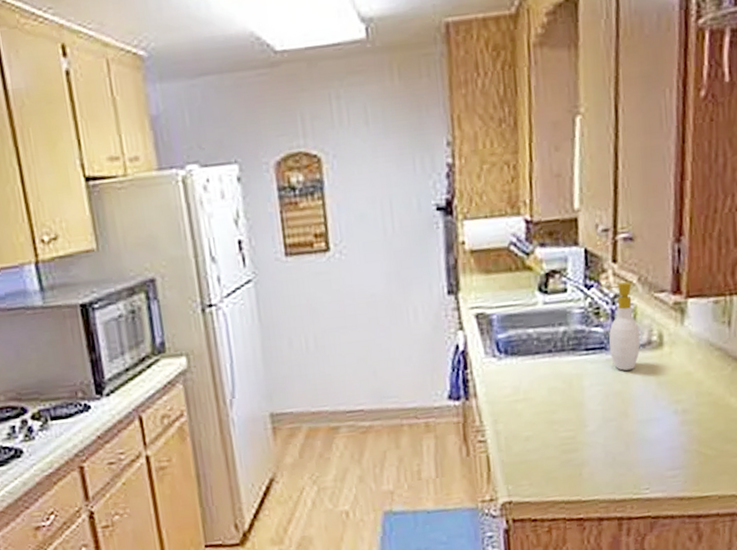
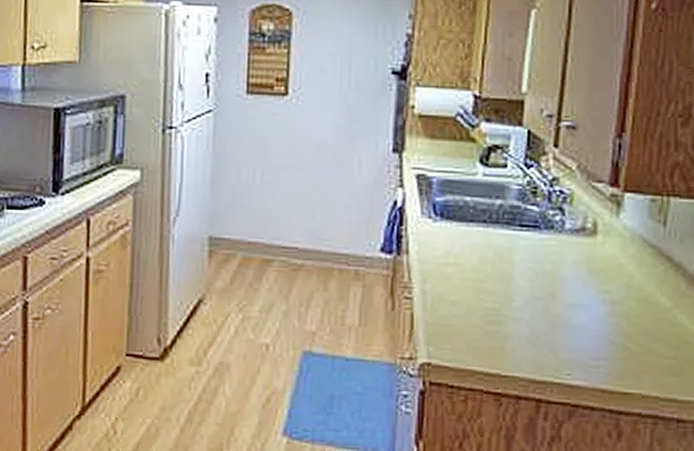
soap bottle: present [607,282,640,371] -> none [544,167,574,252]

